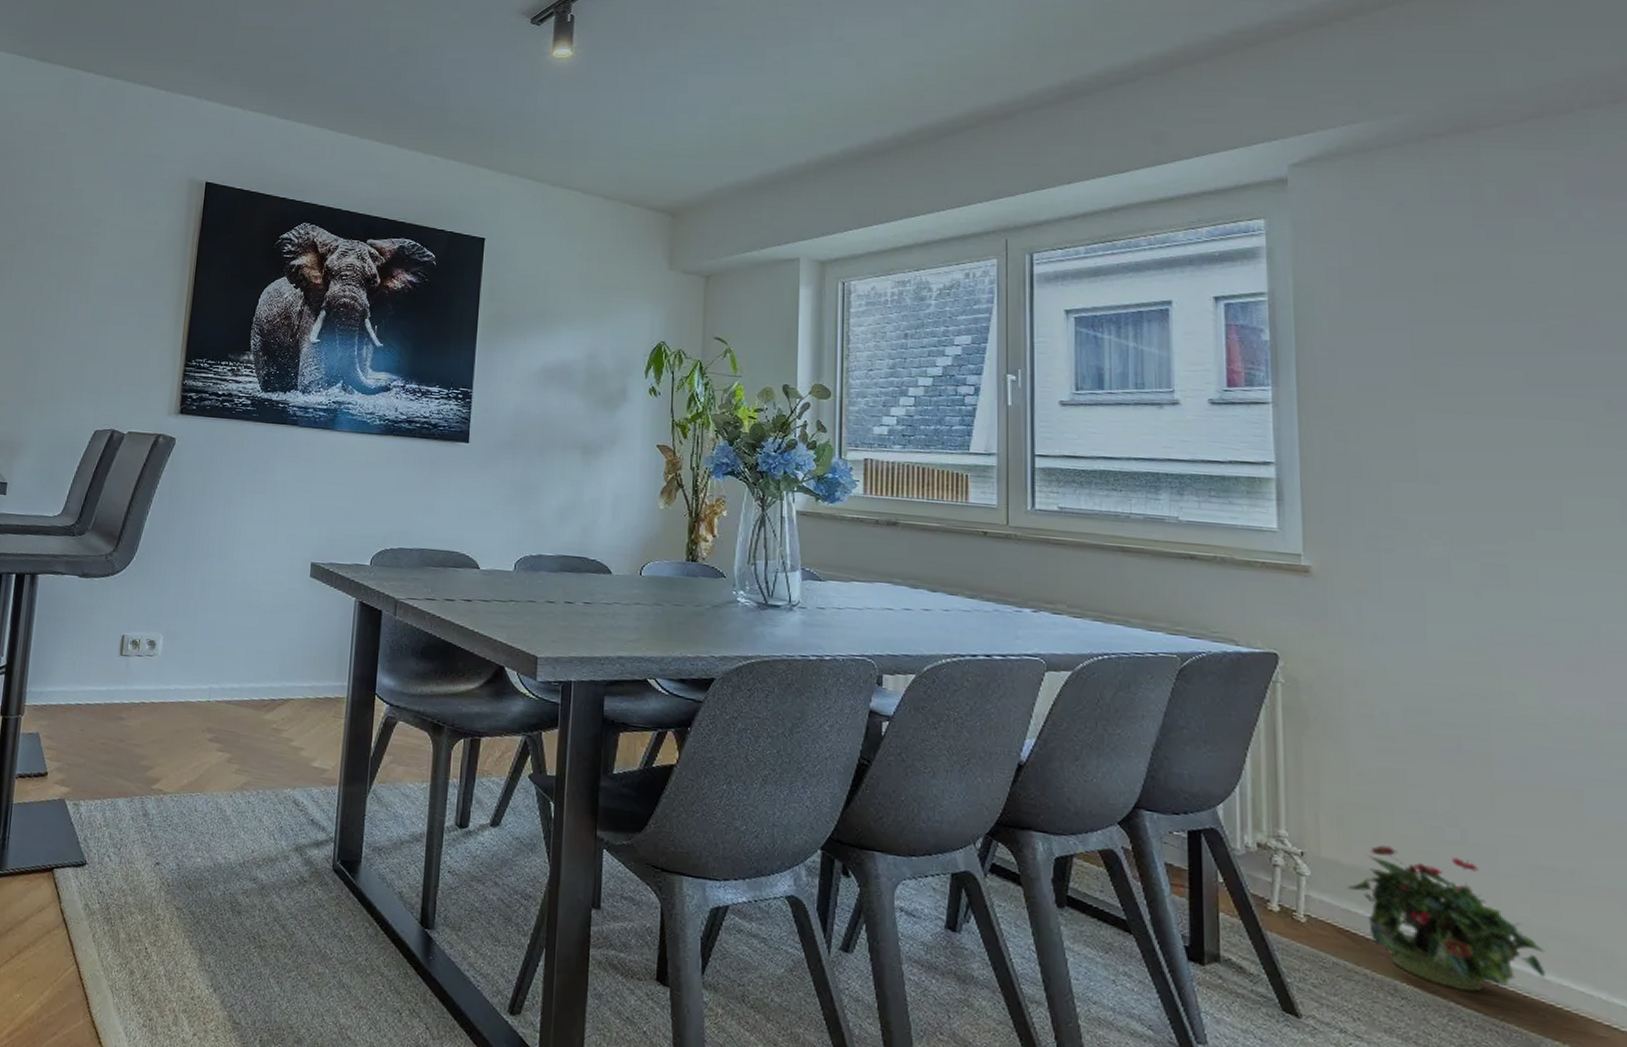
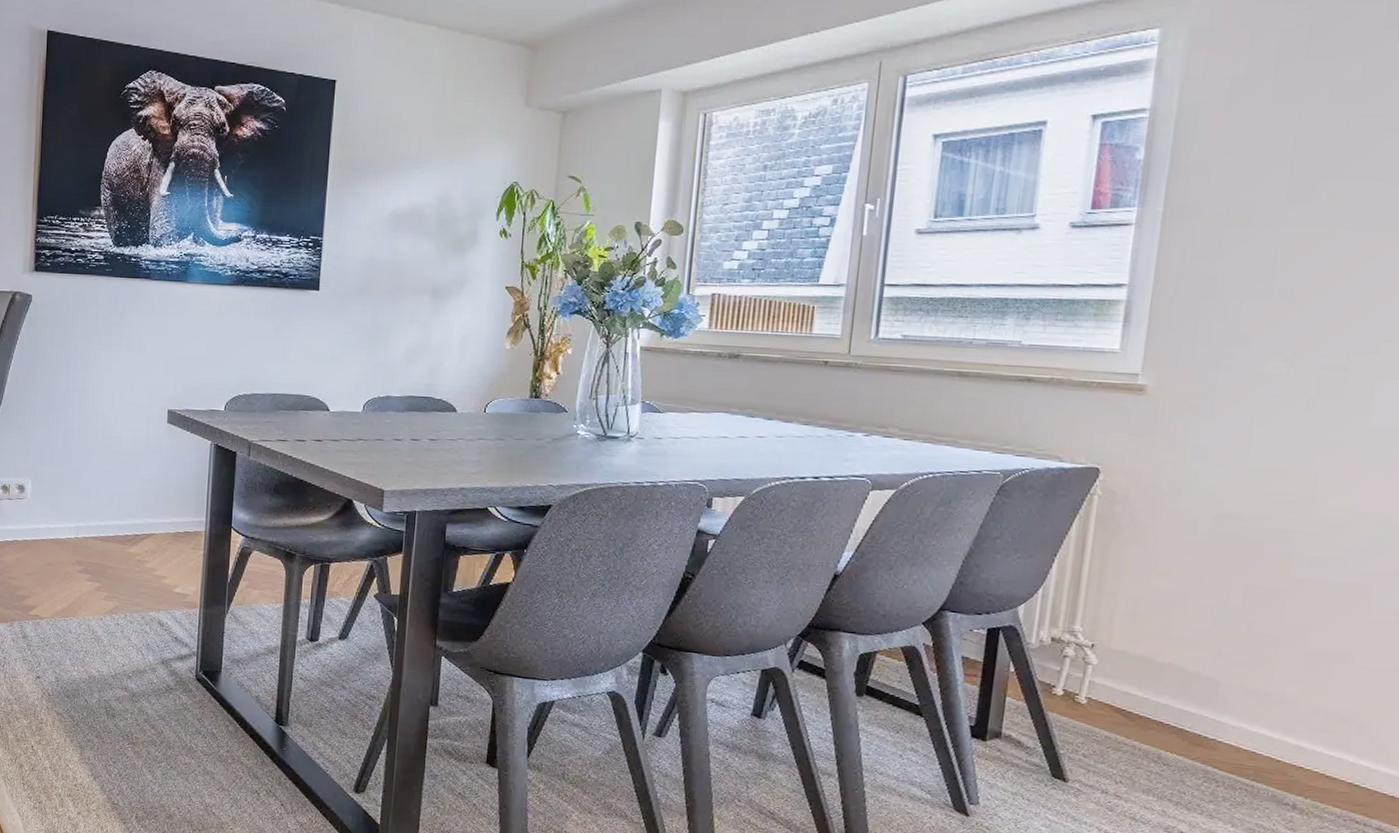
potted plant: present [1347,845,1545,992] -> none [1130,636,1306,758]

